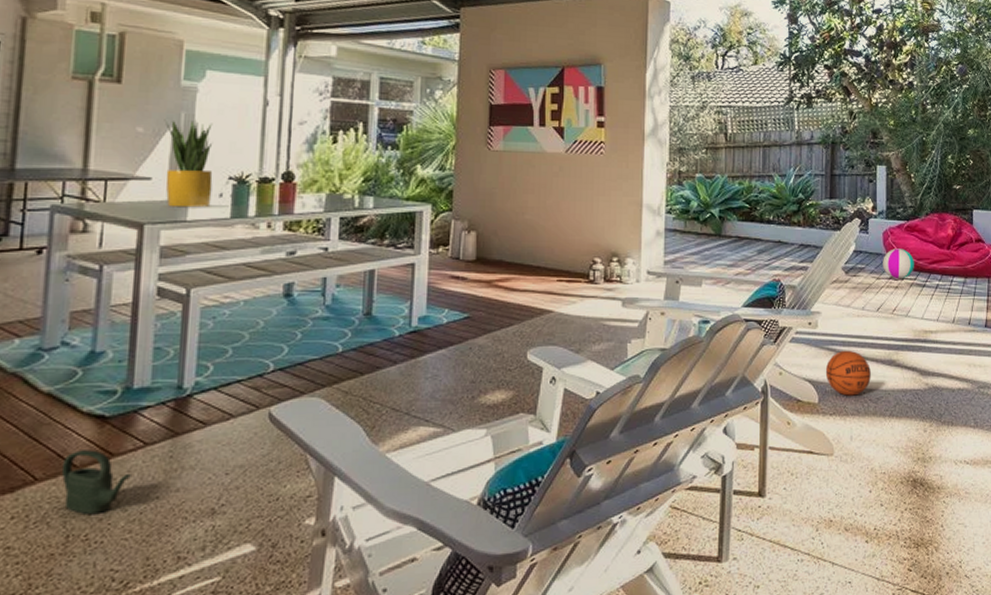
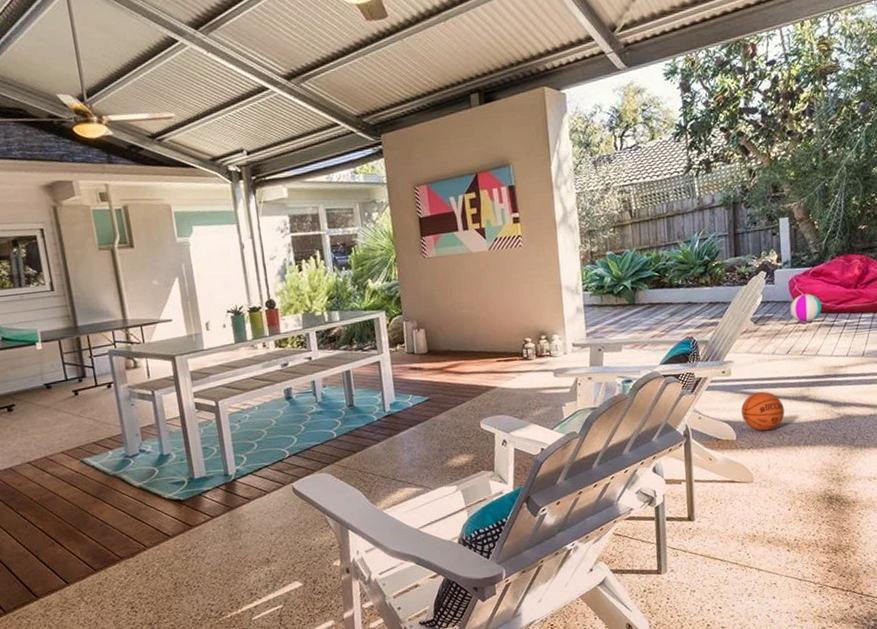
watering can: present [61,450,131,516] -> none [160,524,208,569]
planter: present [164,119,213,208] -> none [171,268,219,341]

